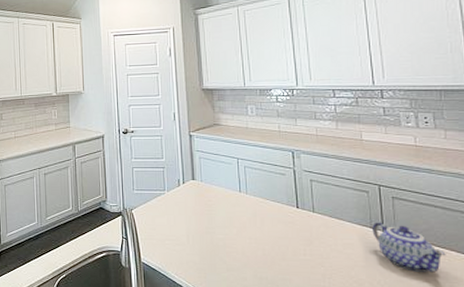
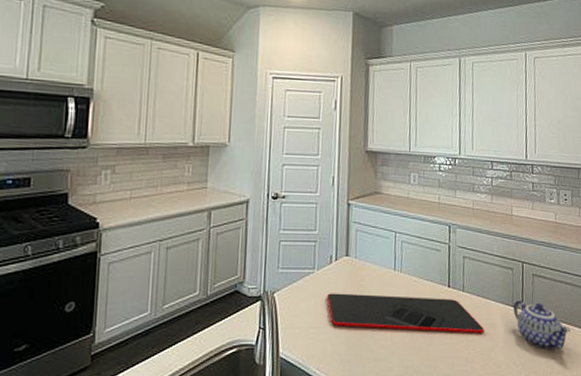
cutting board: none [179,211,340,252] -> present [327,293,484,333]

